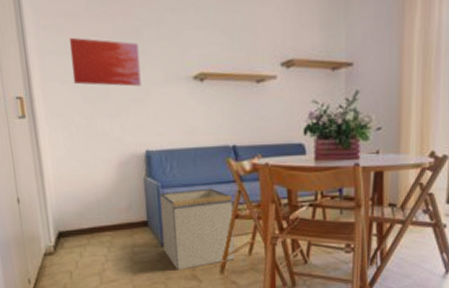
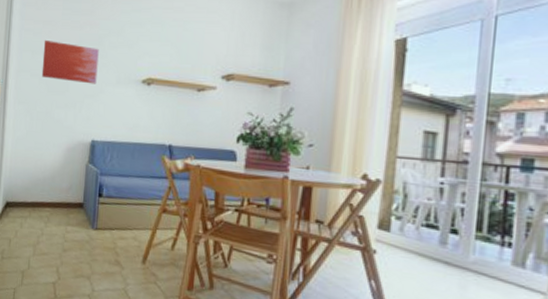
storage bin: present [159,188,235,271] -> none [93,179,162,254]

